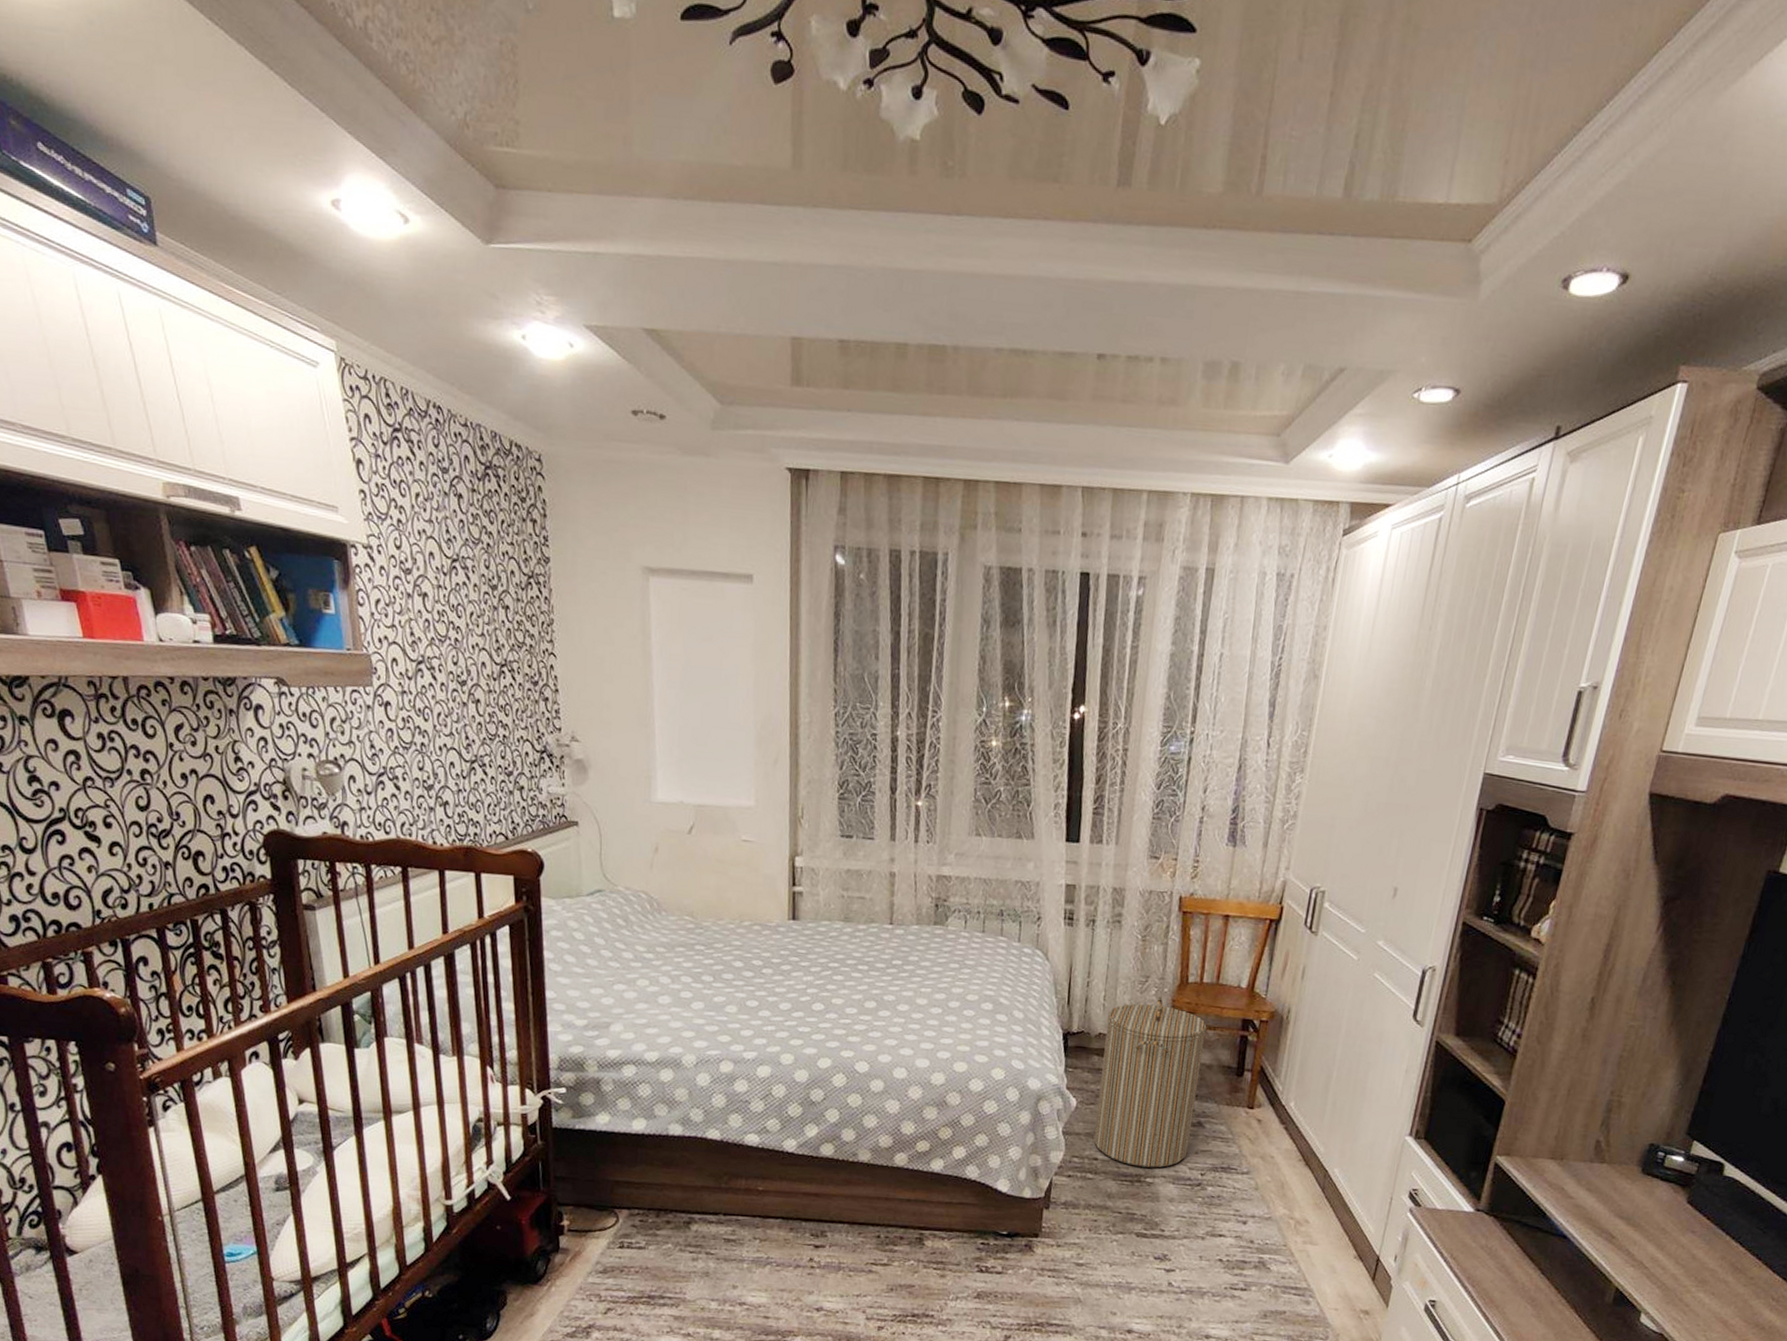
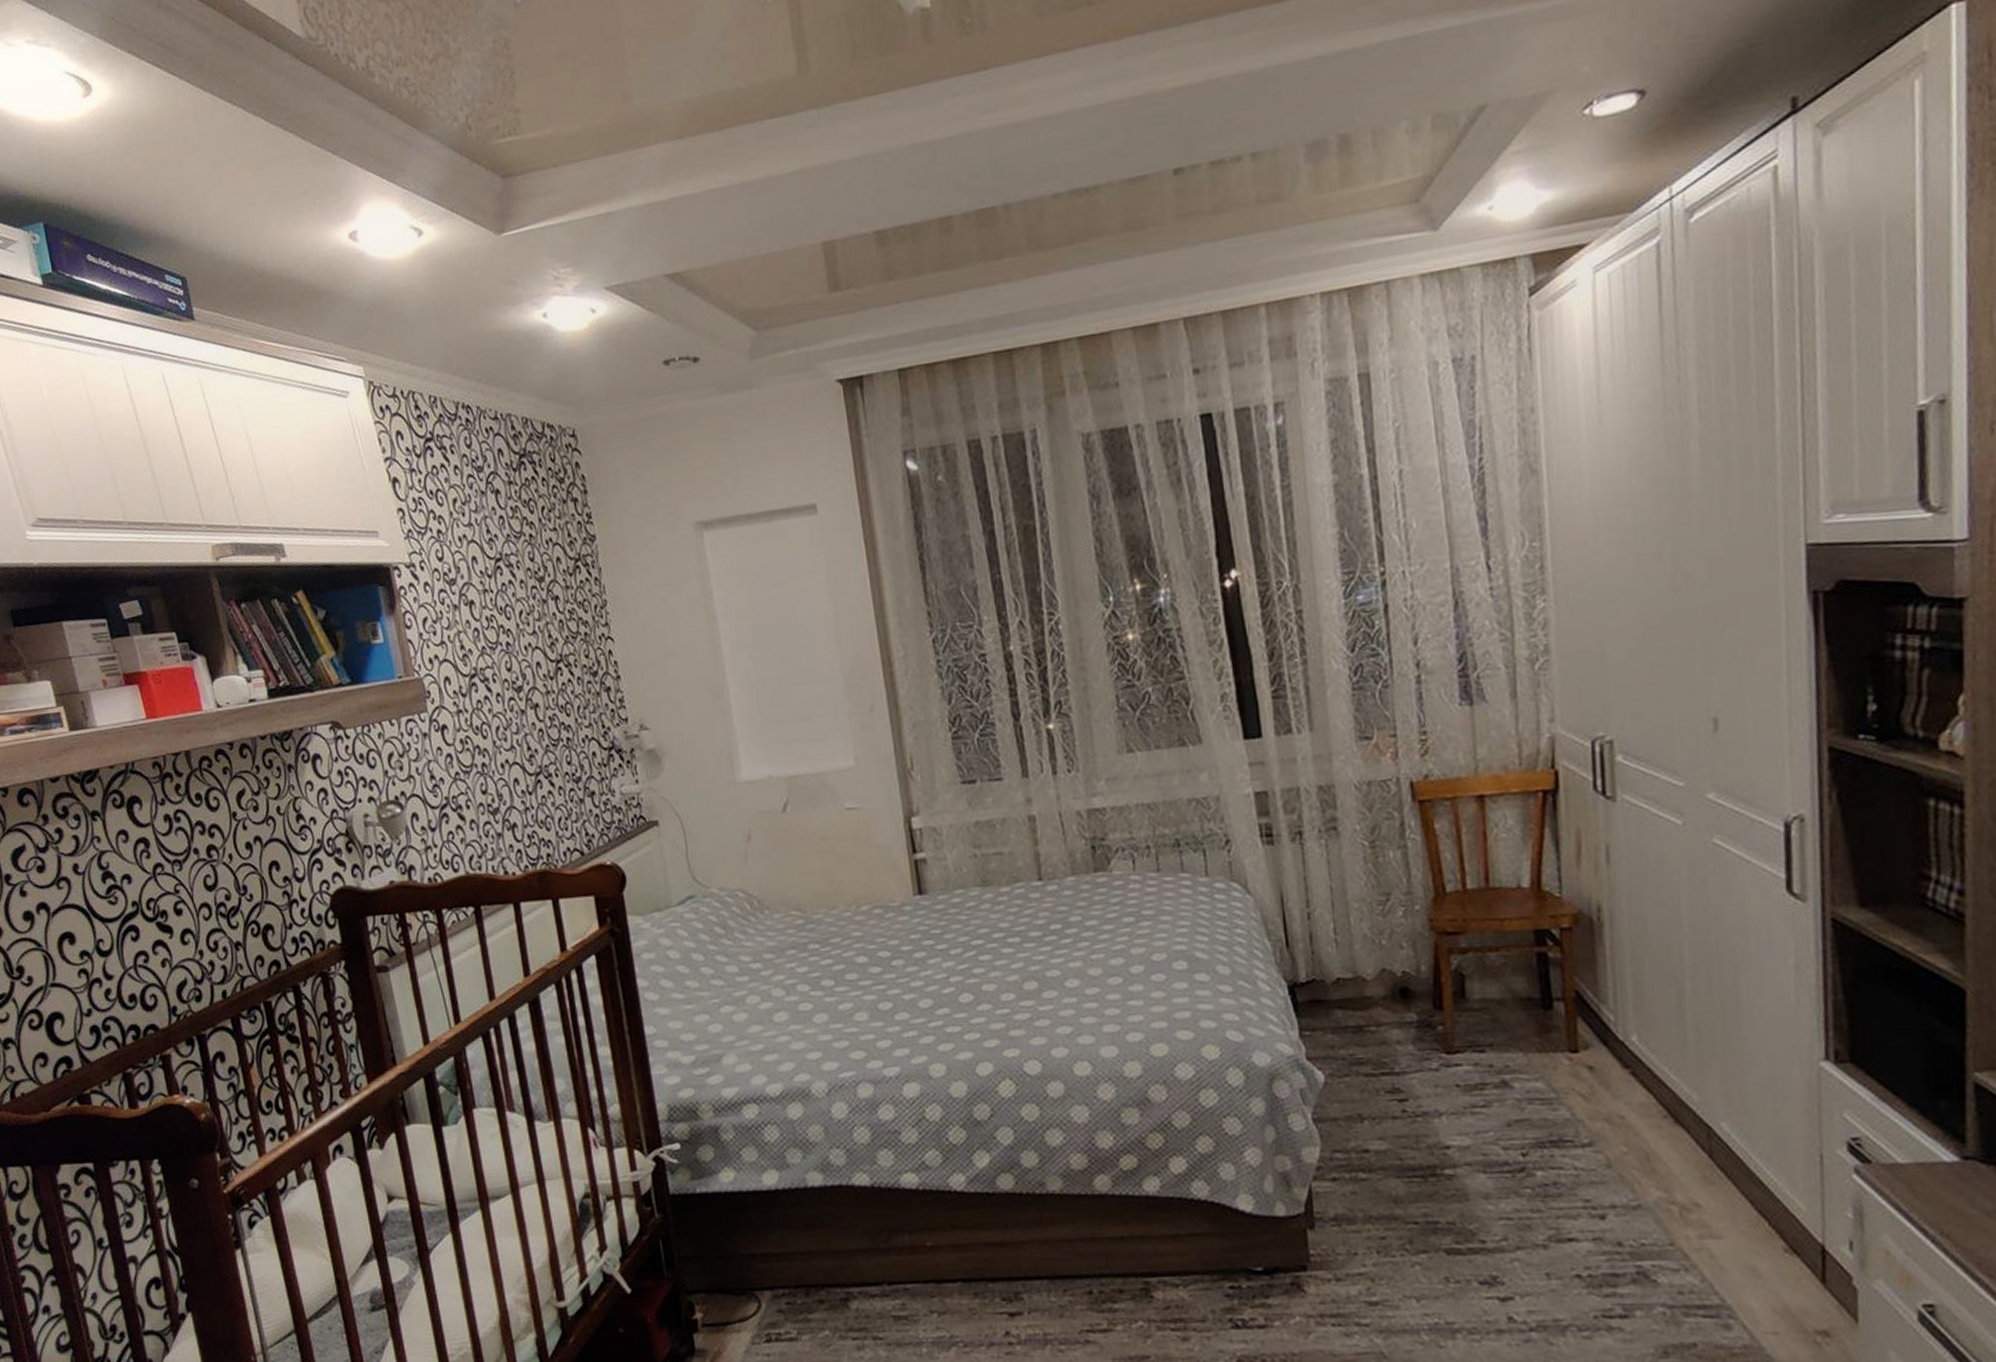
laundry hamper: present [1093,995,1207,1168] -> none [1343,915,1496,1155]

